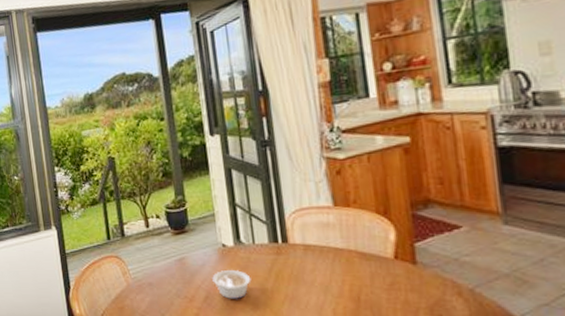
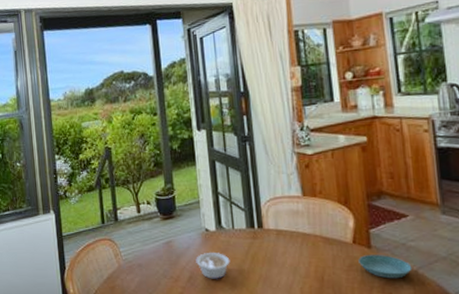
saucer: none [401,272,467,299] -> present [358,255,412,279]

